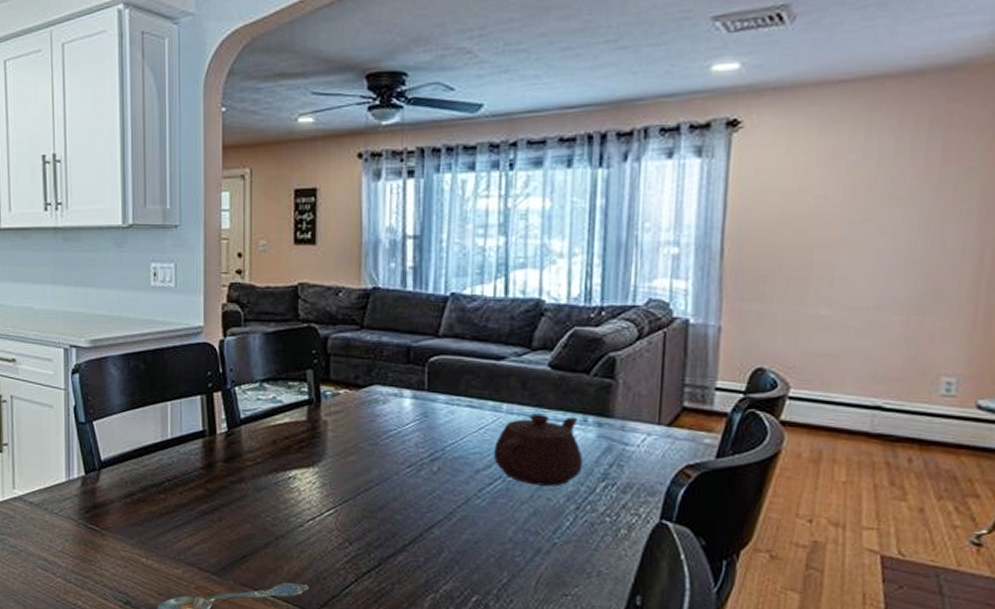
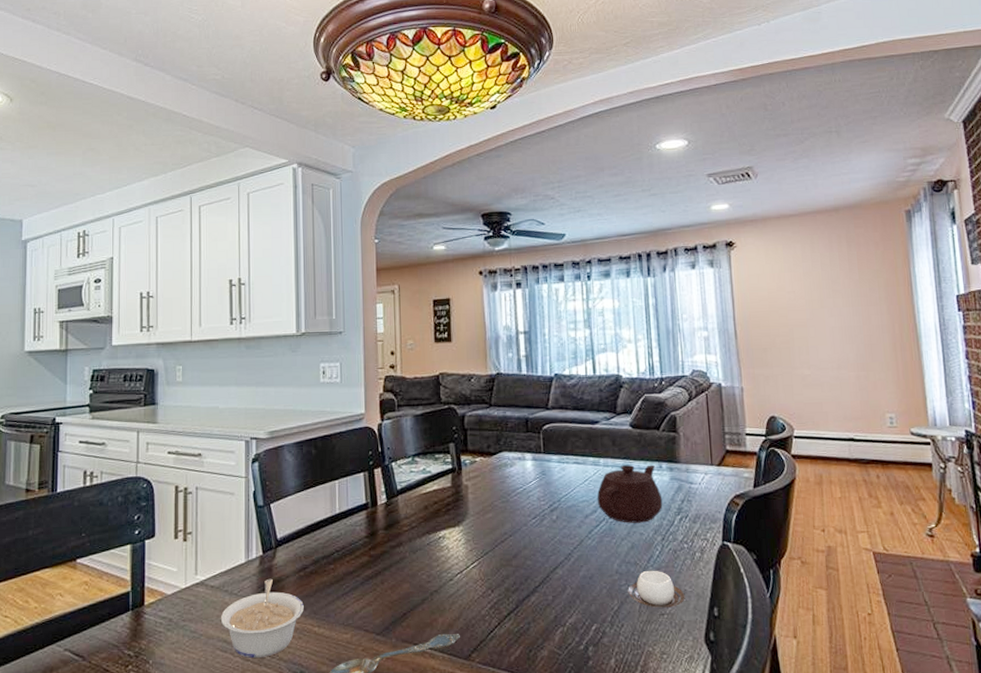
legume: none [40,501,131,582] -> present [220,578,304,658]
cup: none [523,542,599,589] -> present [628,570,685,608]

